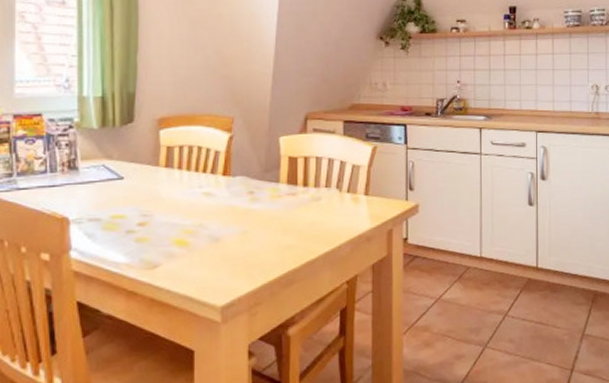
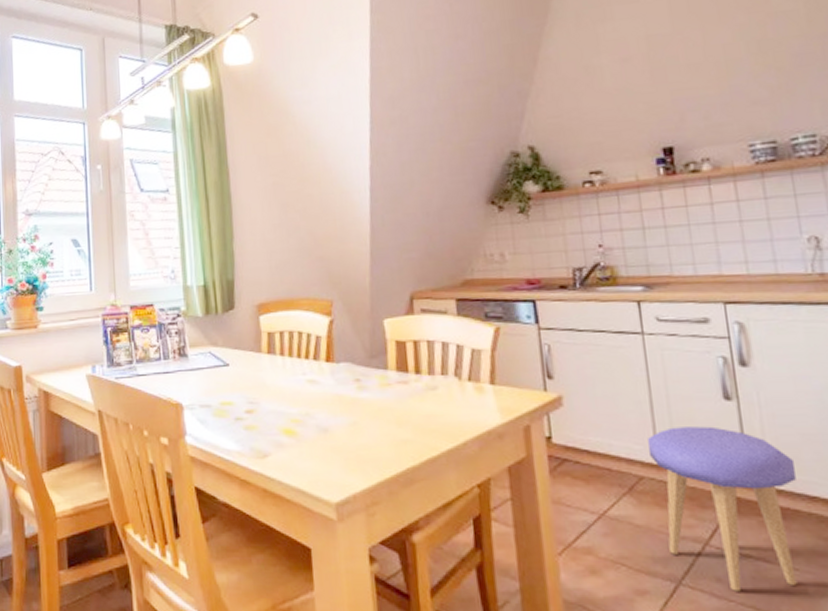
stool: none [476,226,567,348] -> present [648,426,797,592]

